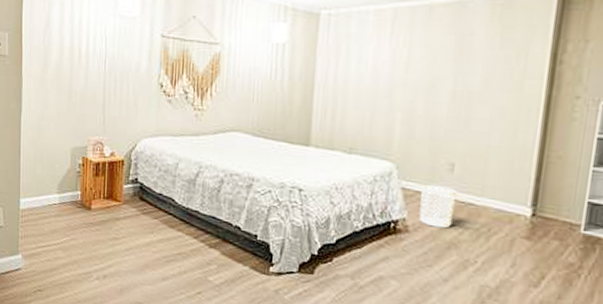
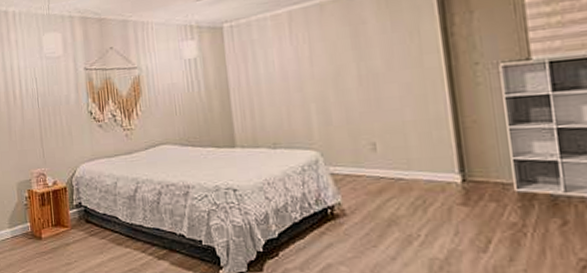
waste bin: present [419,184,457,229] -> none [348,165,387,207]

